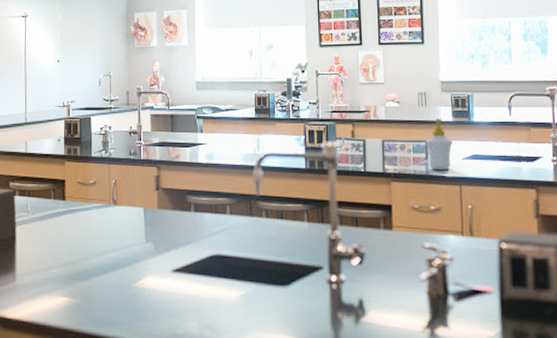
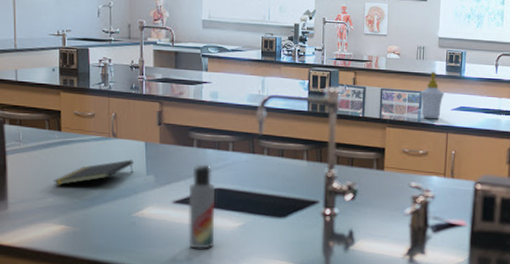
notepad: none [58,227,133,256] -> present [54,159,134,186]
lotion bottle: none [187,229,215,322] -> present [188,164,215,249]

